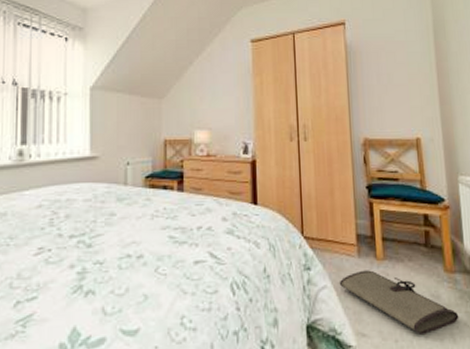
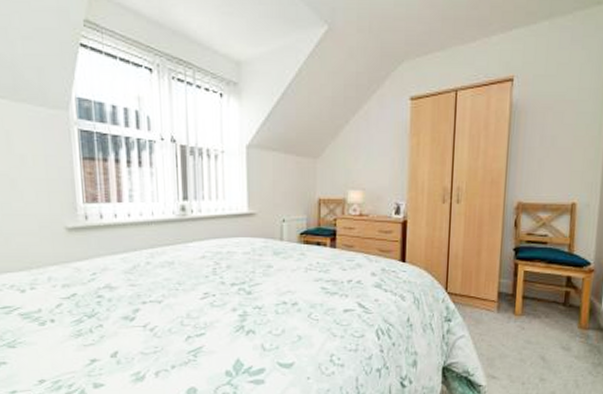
tool roll: present [340,270,459,335] -> none [477,324,586,379]

